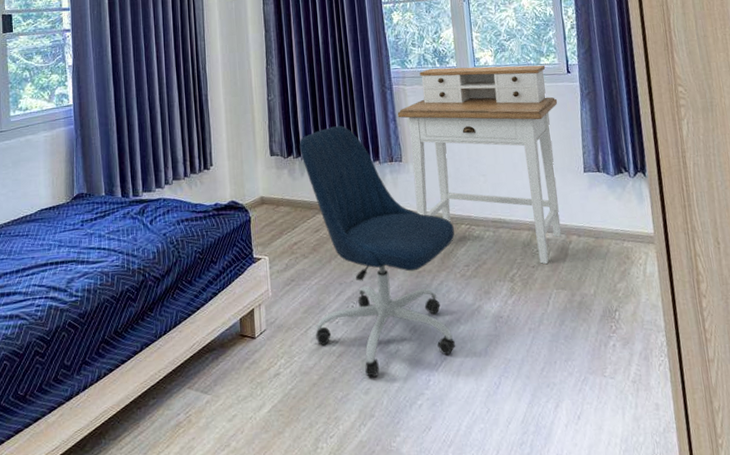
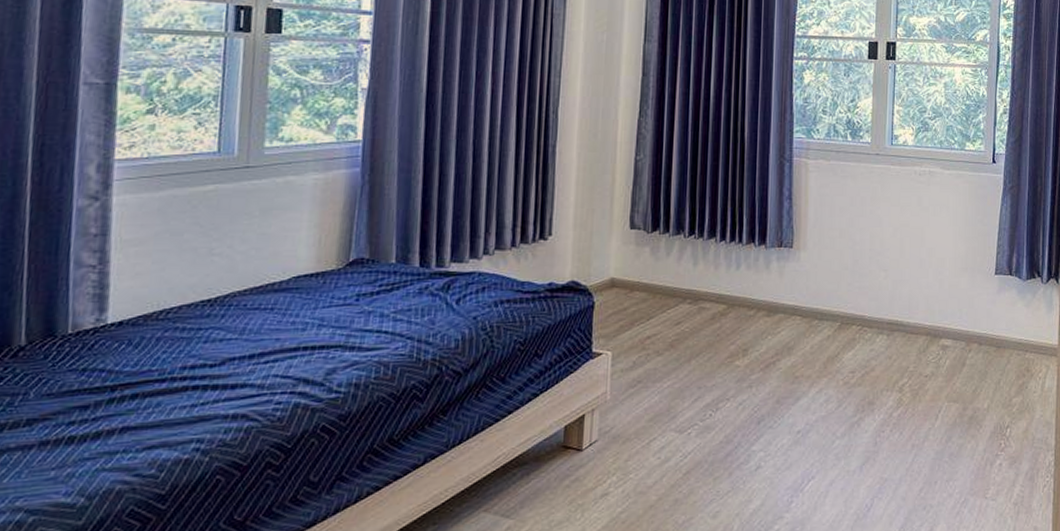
office chair: present [299,126,456,377] -> none [660,199,843,498]
desk: present [397,65,562,265] -> none [794,142,978,374]

